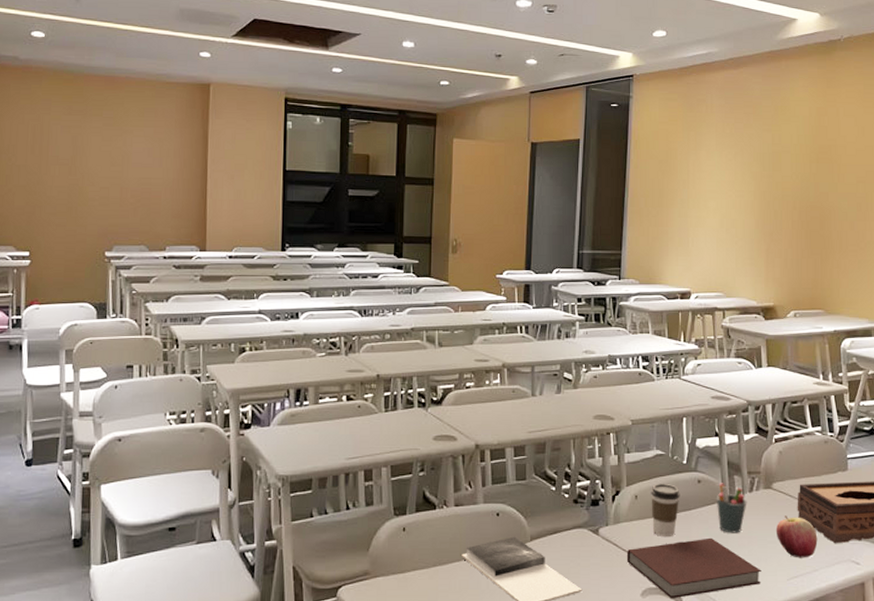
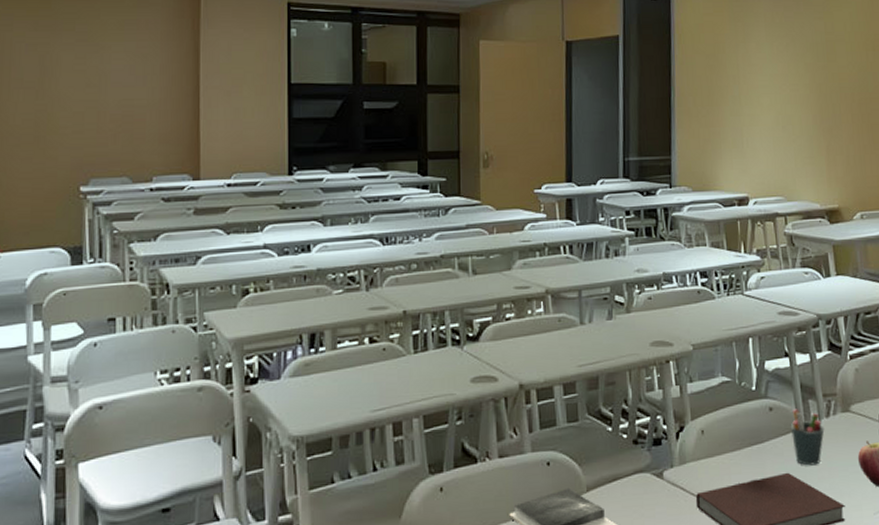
coffee cup: present [651,483,680,536] -> none [718,413,751,475]

